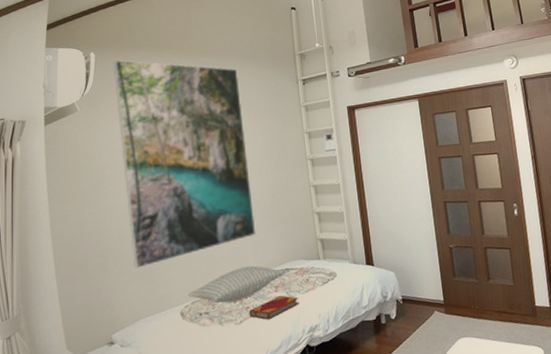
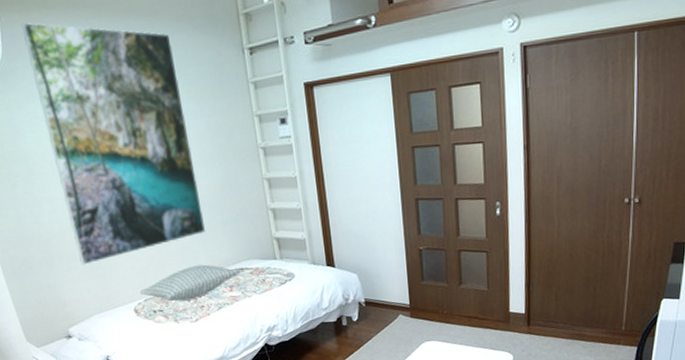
hardback book: present [249,295,299,320] -> none [204,295,256,319]

